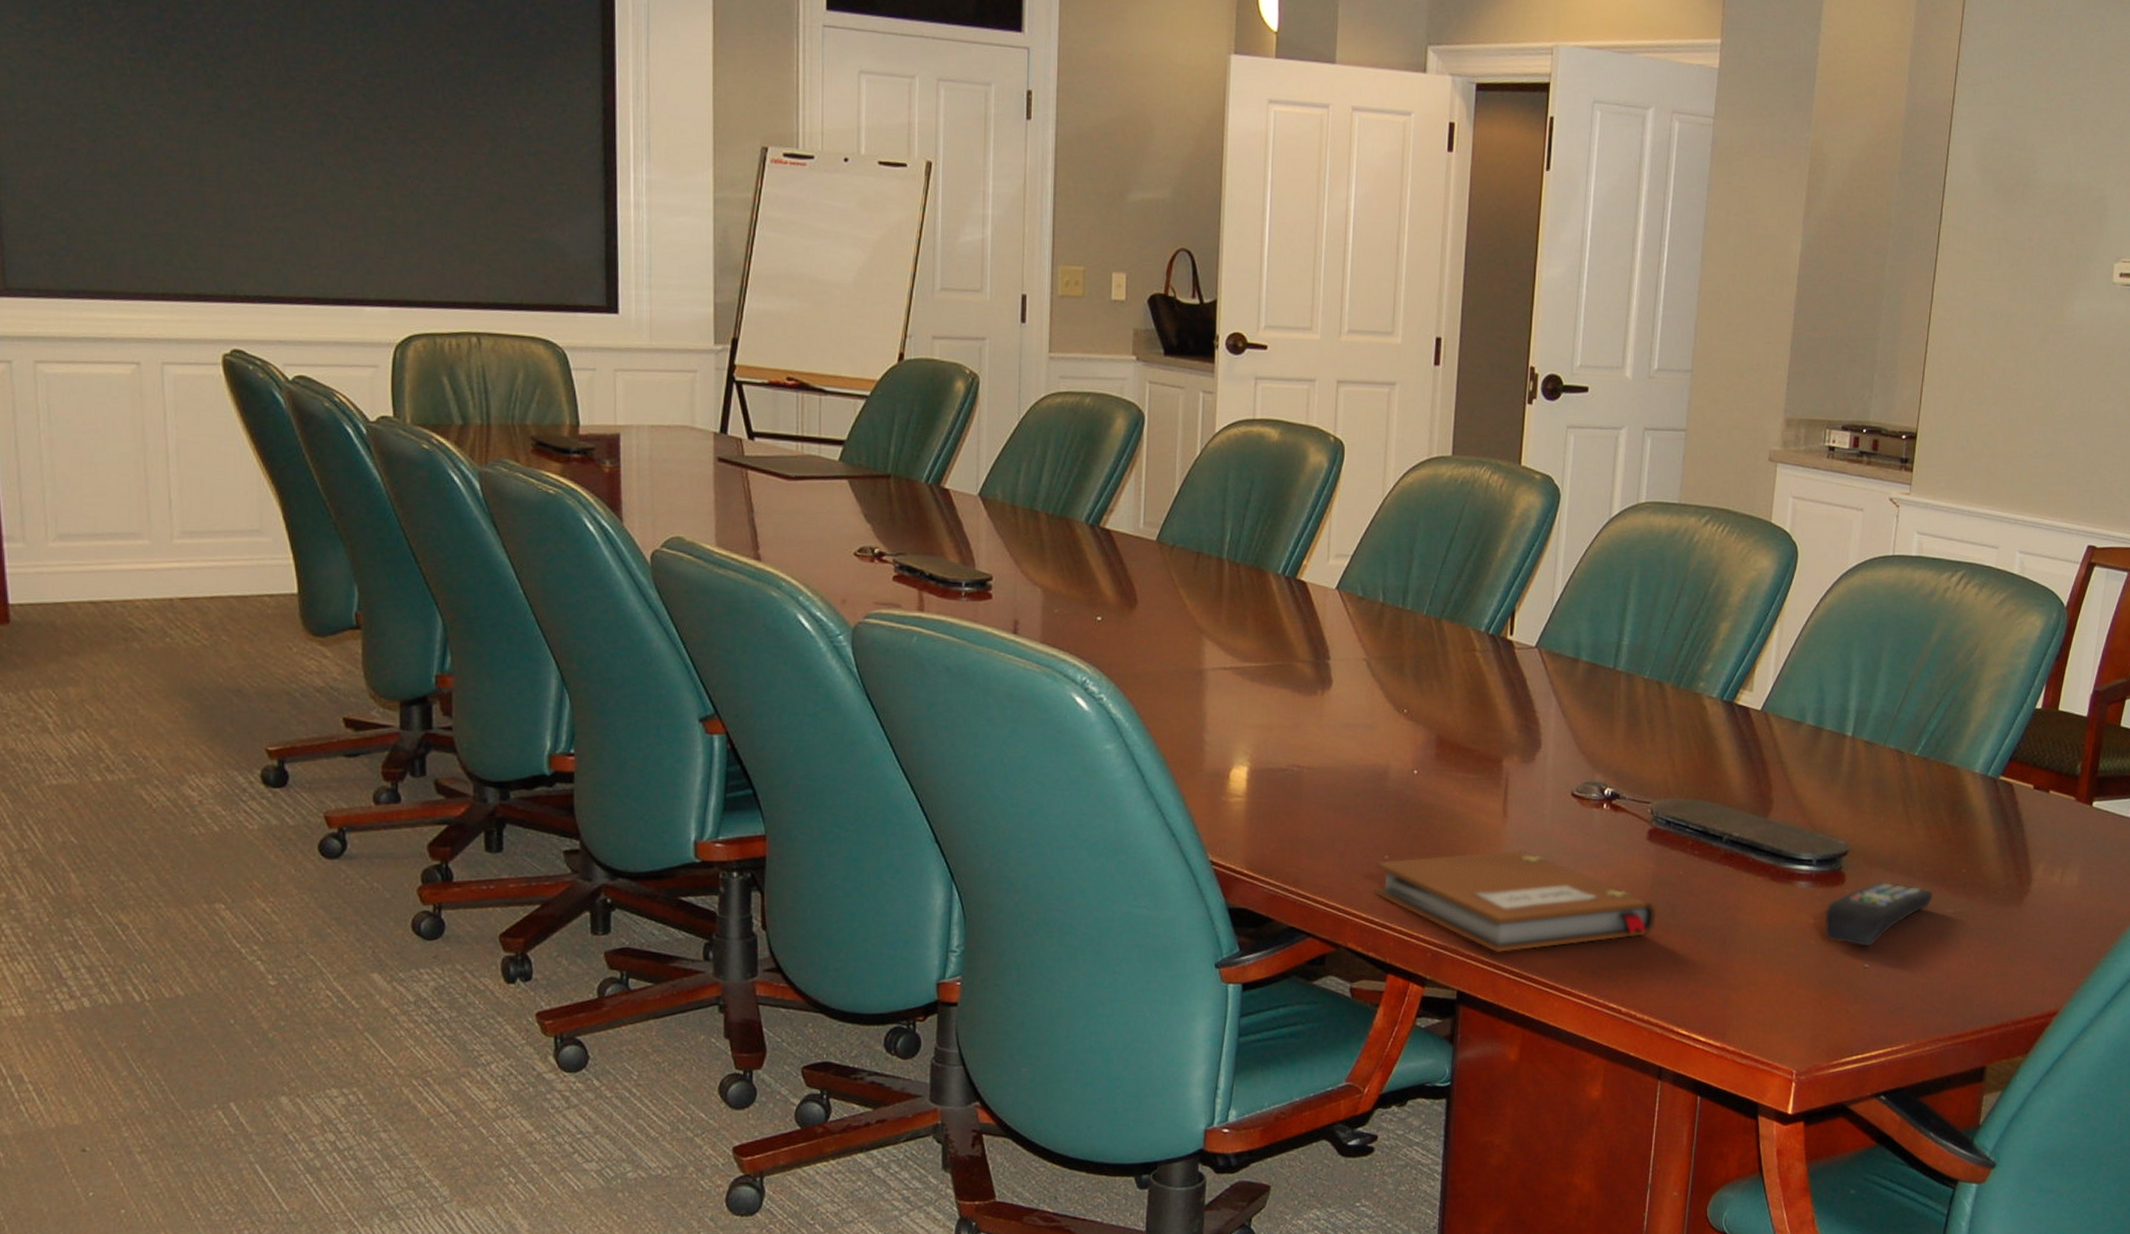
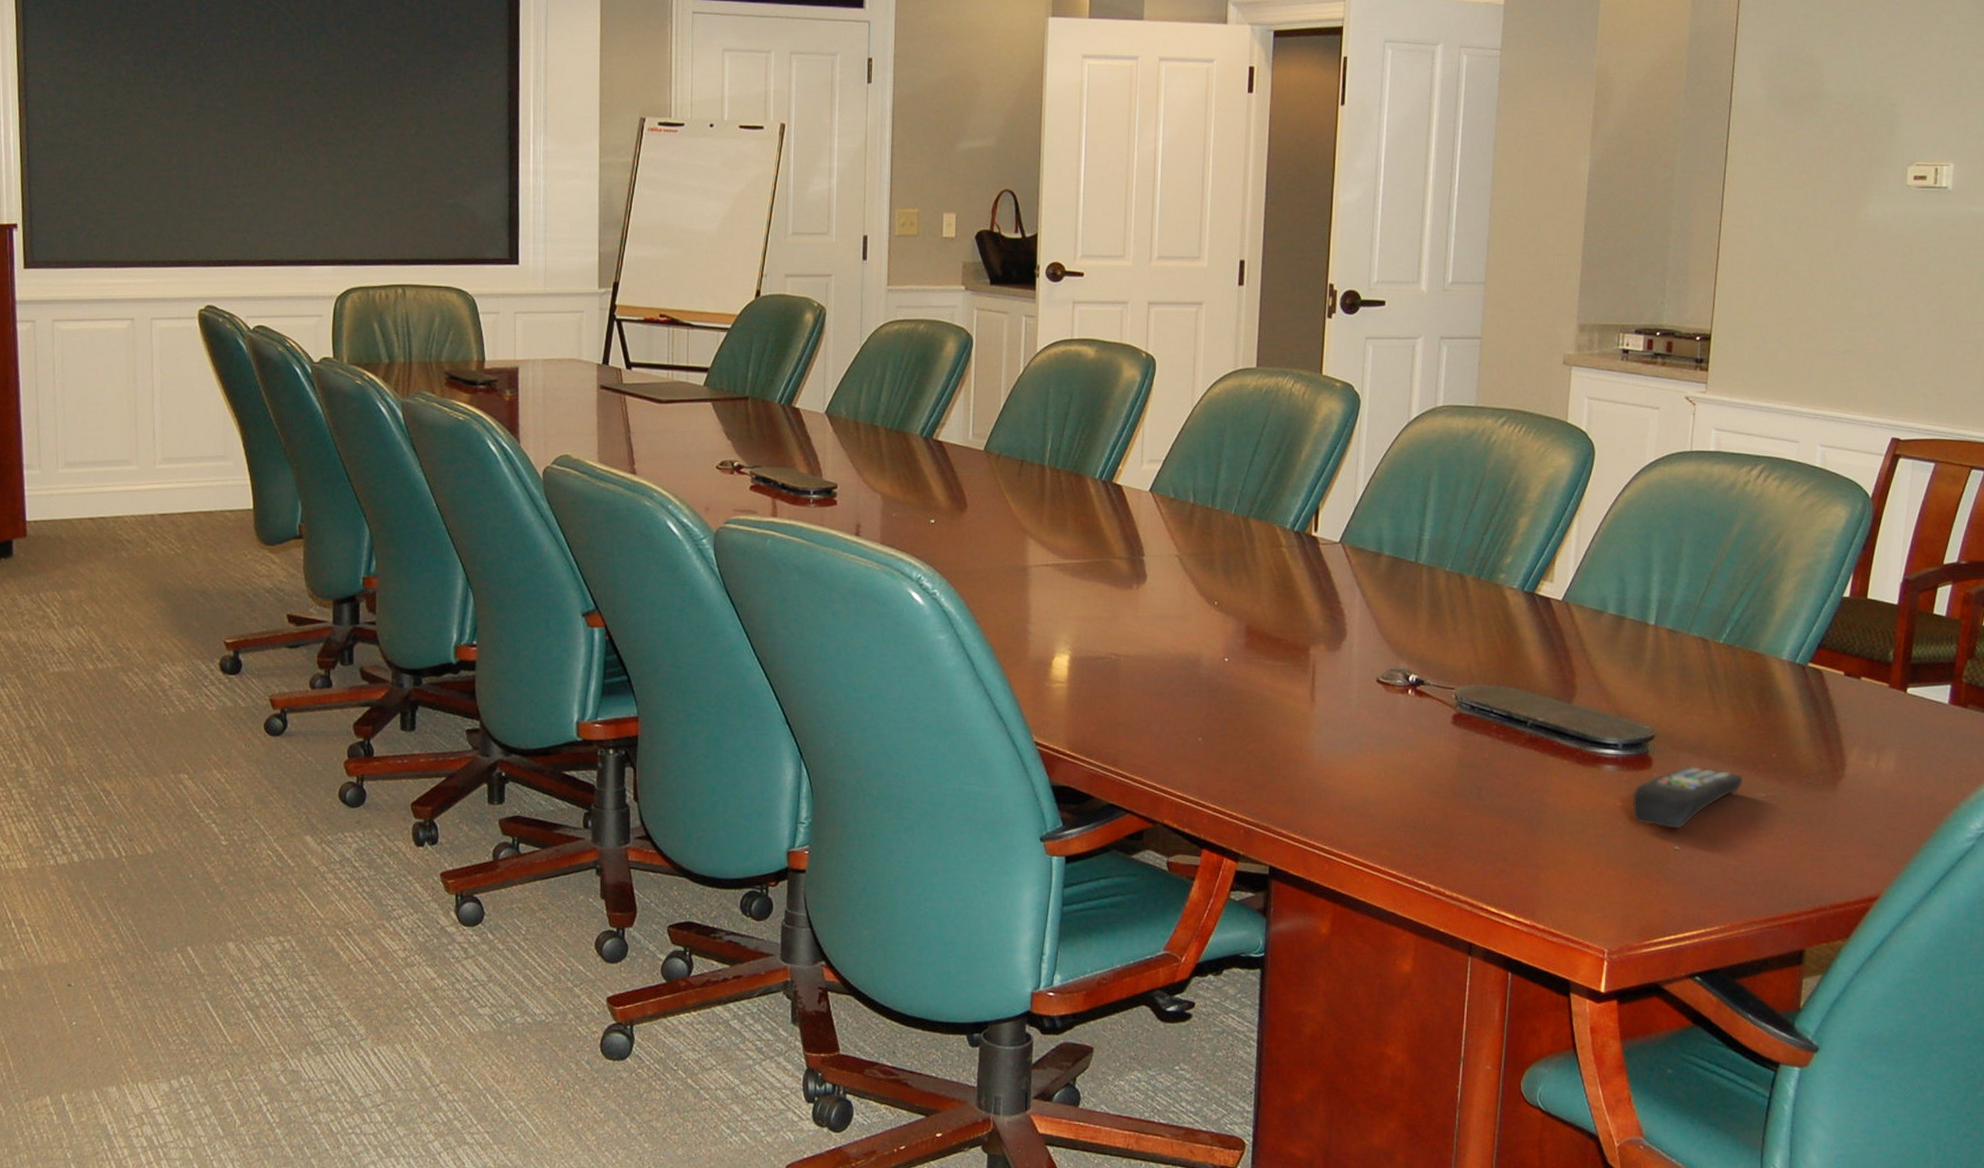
notebook: present [1374,849,1656,953] -> none [1188,732,1462,831]

